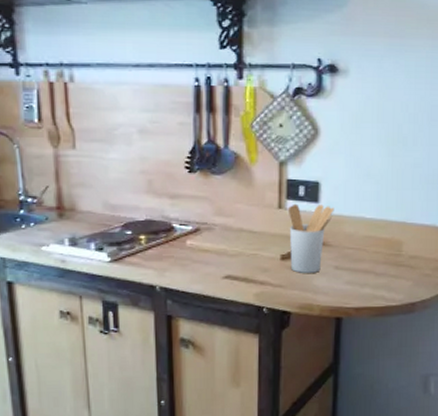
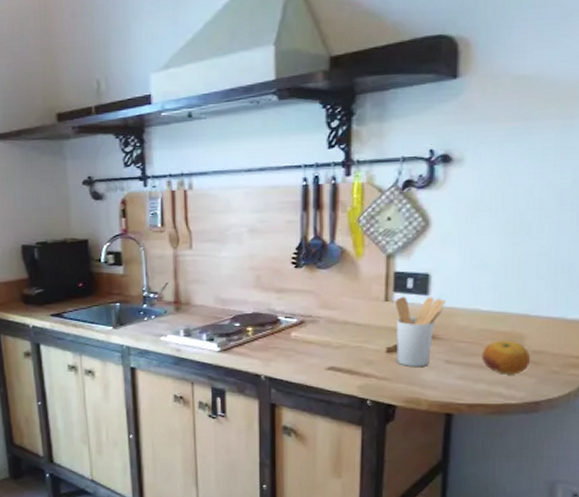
fruit: none [366,247,408,279] -> present [481,341,531,375]

